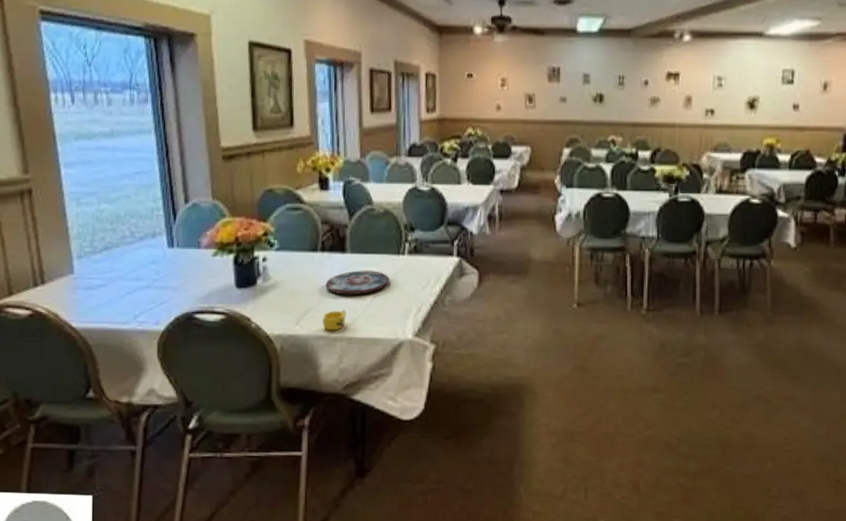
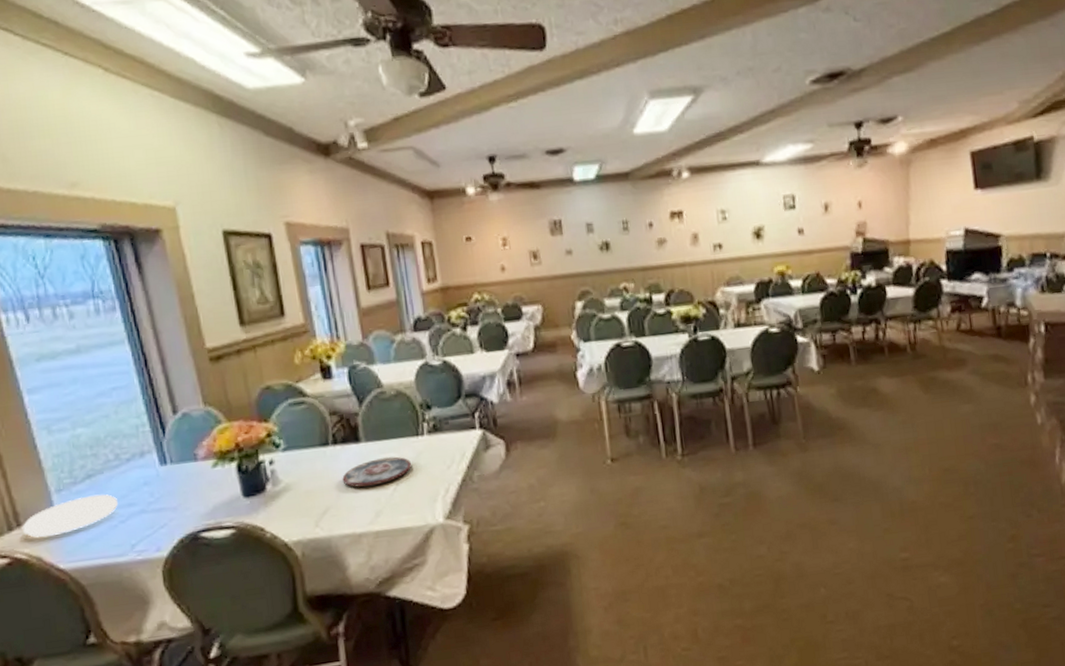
plate: none [45,265,128,296] -> present [22,494,118,538]
cup: present [322,310,346,331] -> none [344,503,370,528]

